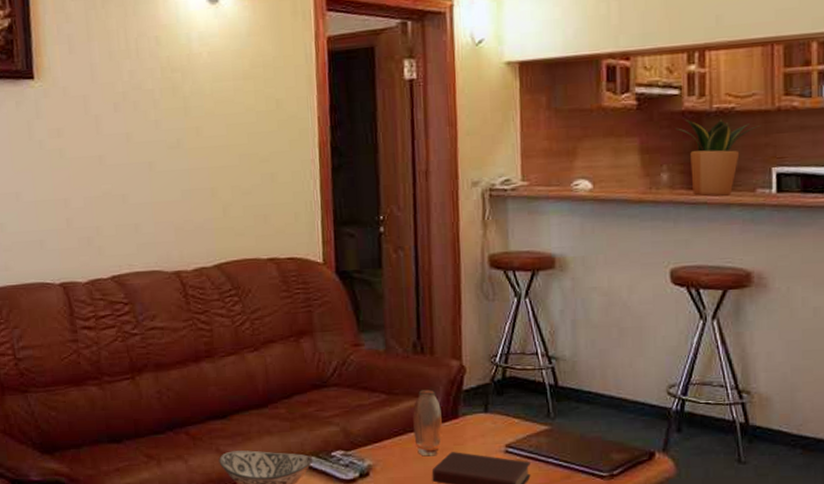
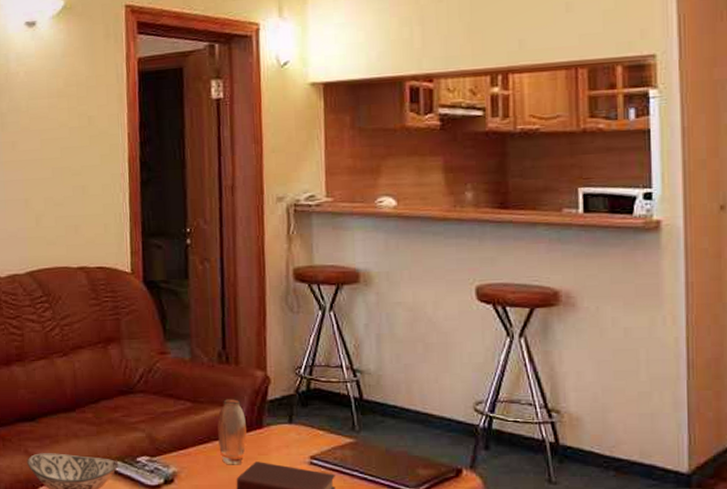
potted plant: present [675,119,761,197] -> none [479,139,567,216]

